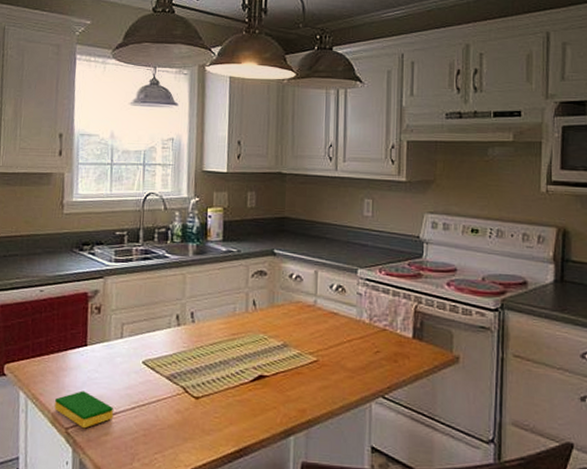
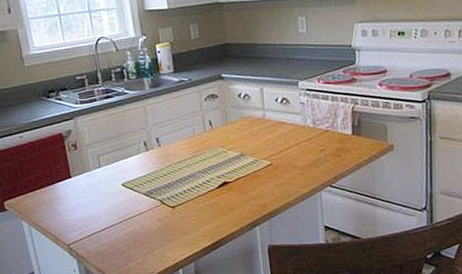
dish sponge: present [54,390,113,429] -> none [53,214,105,243]

